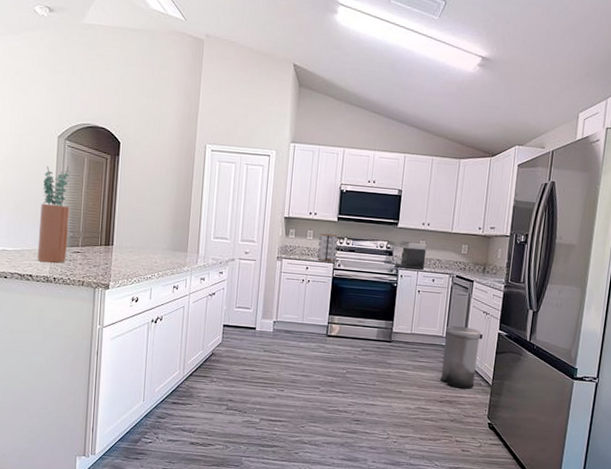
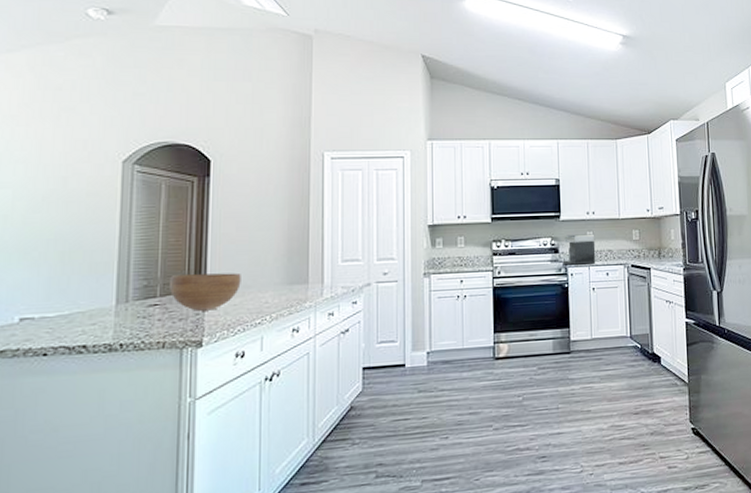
vase: present [37,166,71,263] -> none [94,196,142,326]
bowl: none [88,231,139,262] -> present [170,272,241,311]
spice rack: present [317,229,338,263] -> none [472,232,496,271]
pedal bin: present [437,326,483,389] -> none [628,321,670,395]

